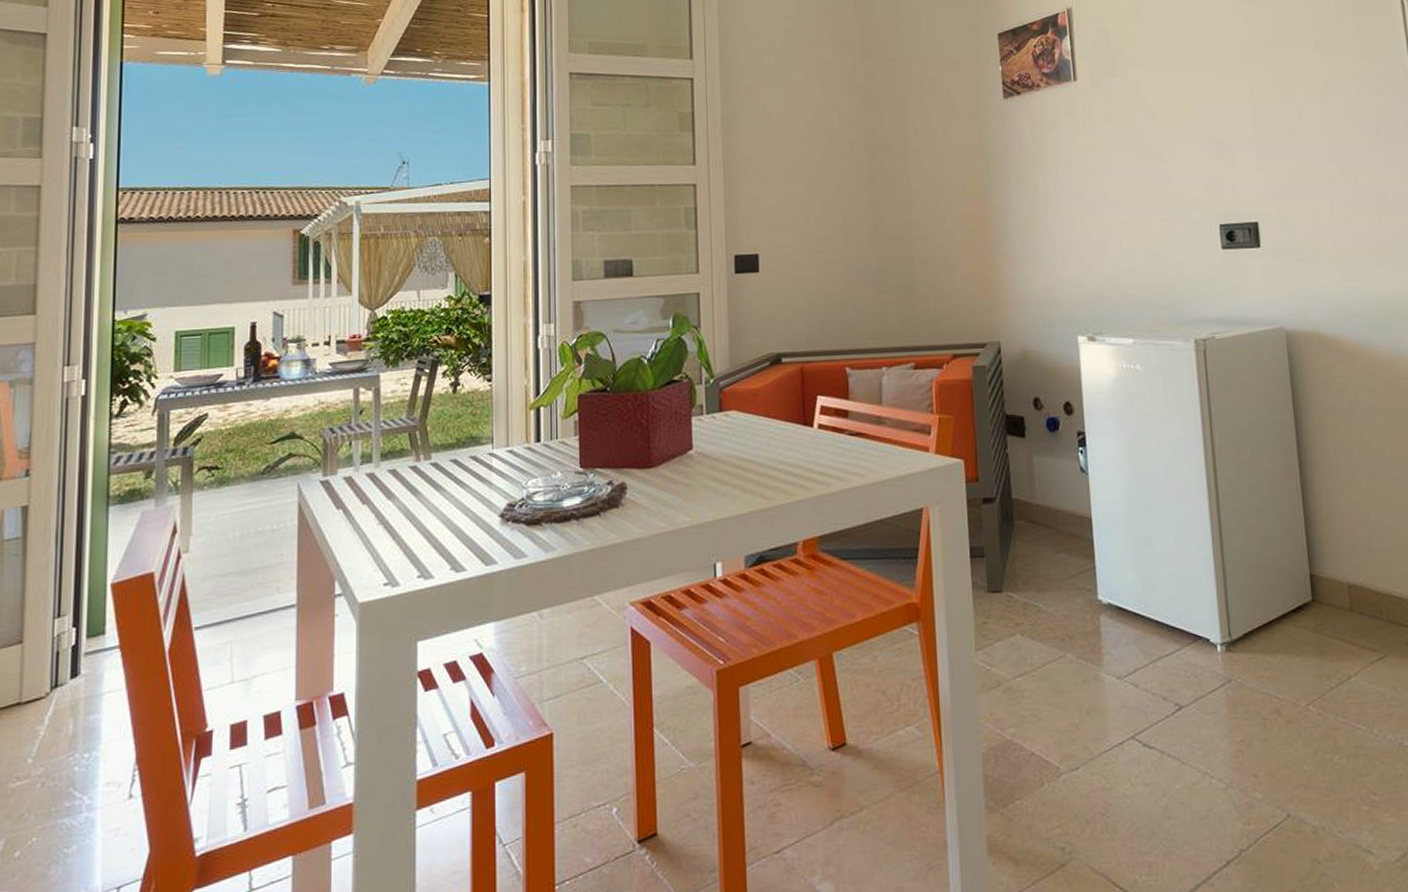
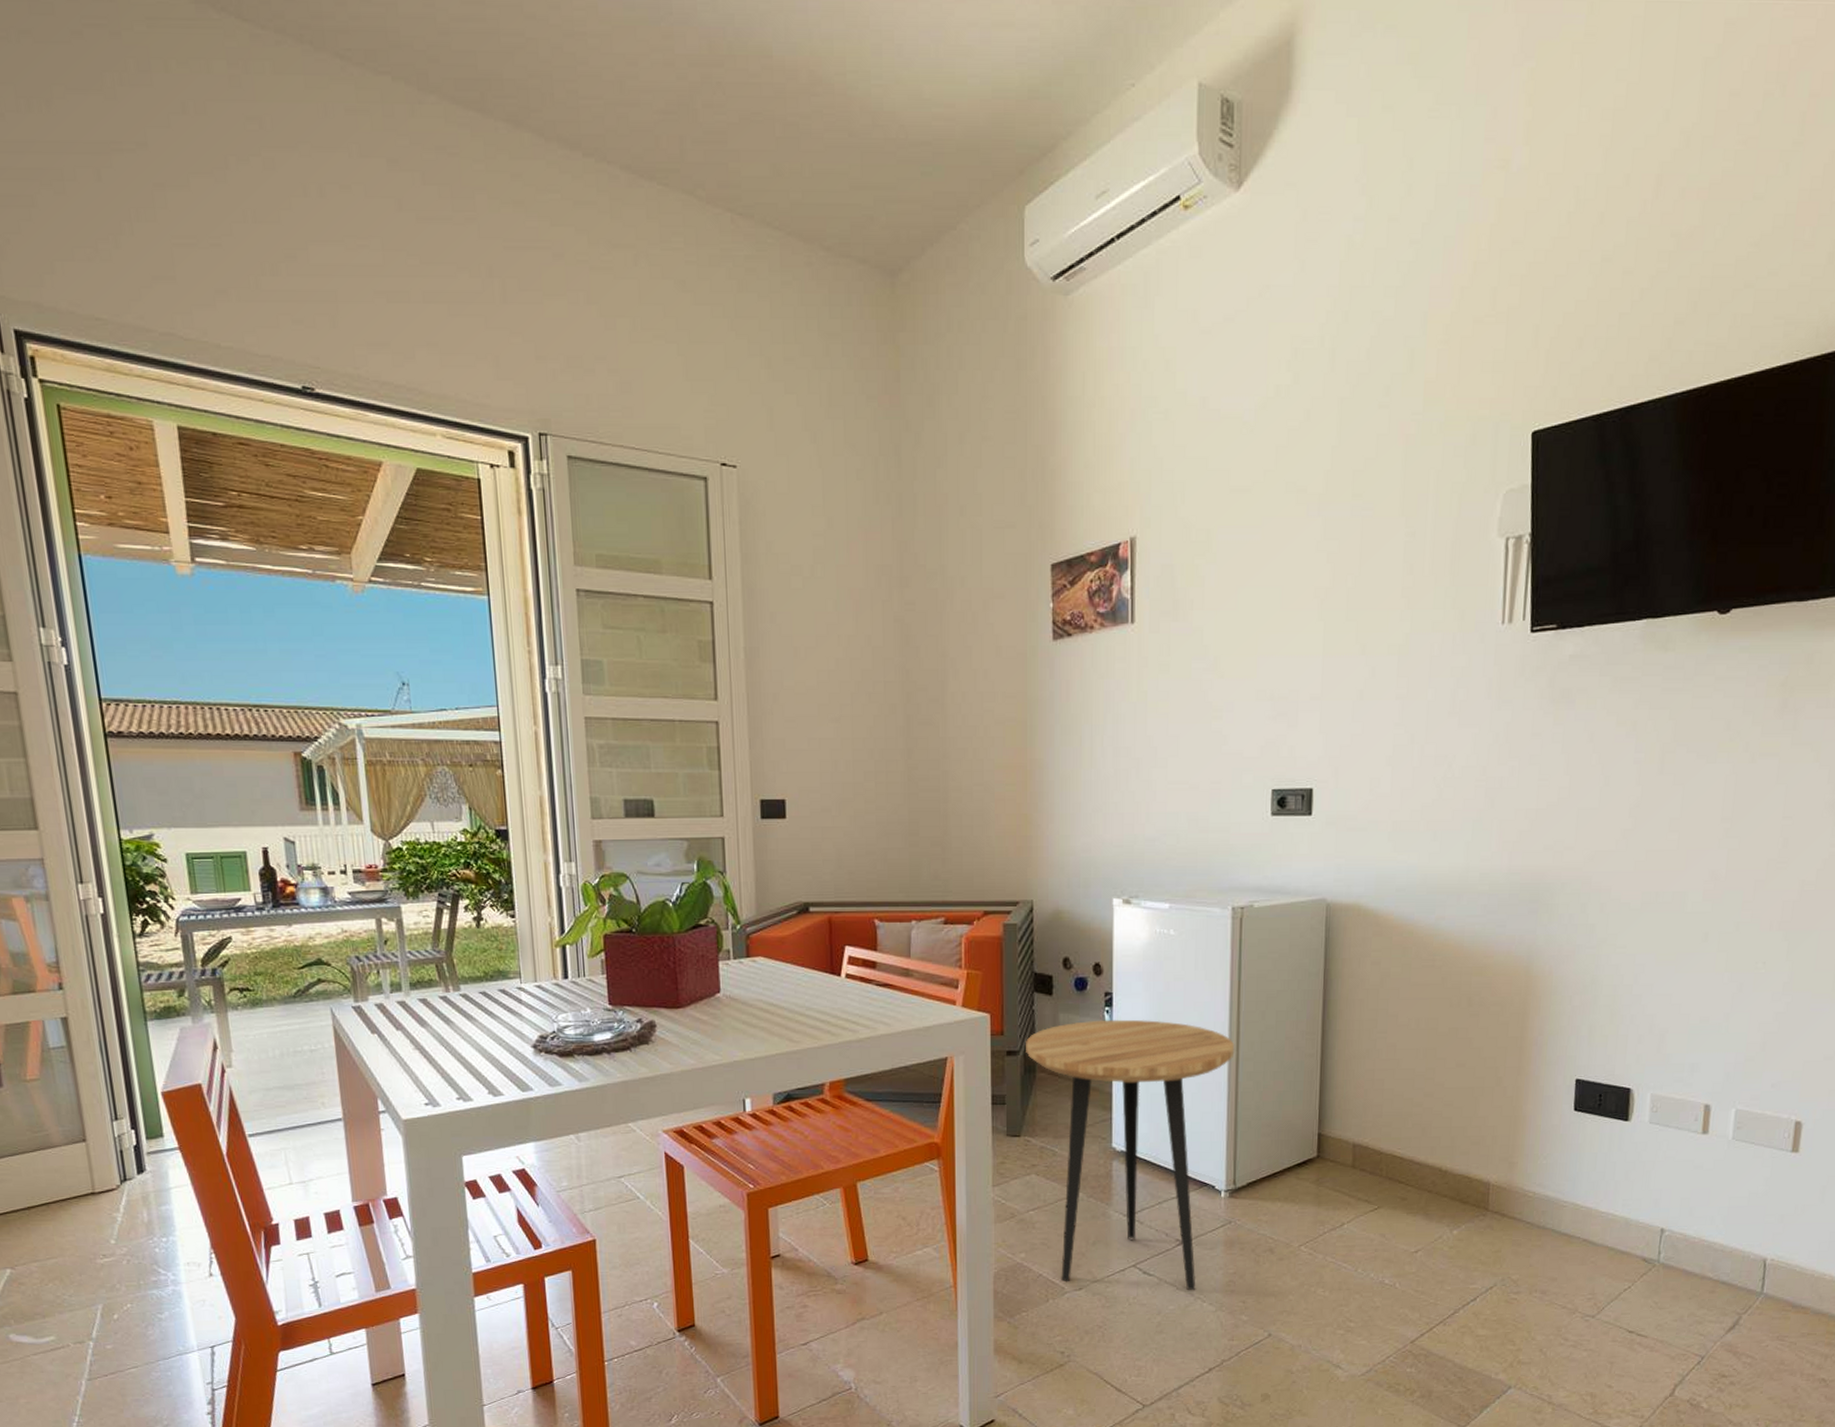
side table: none [1001,459,1214,765] -> present [1026,1019,1235,1291]

